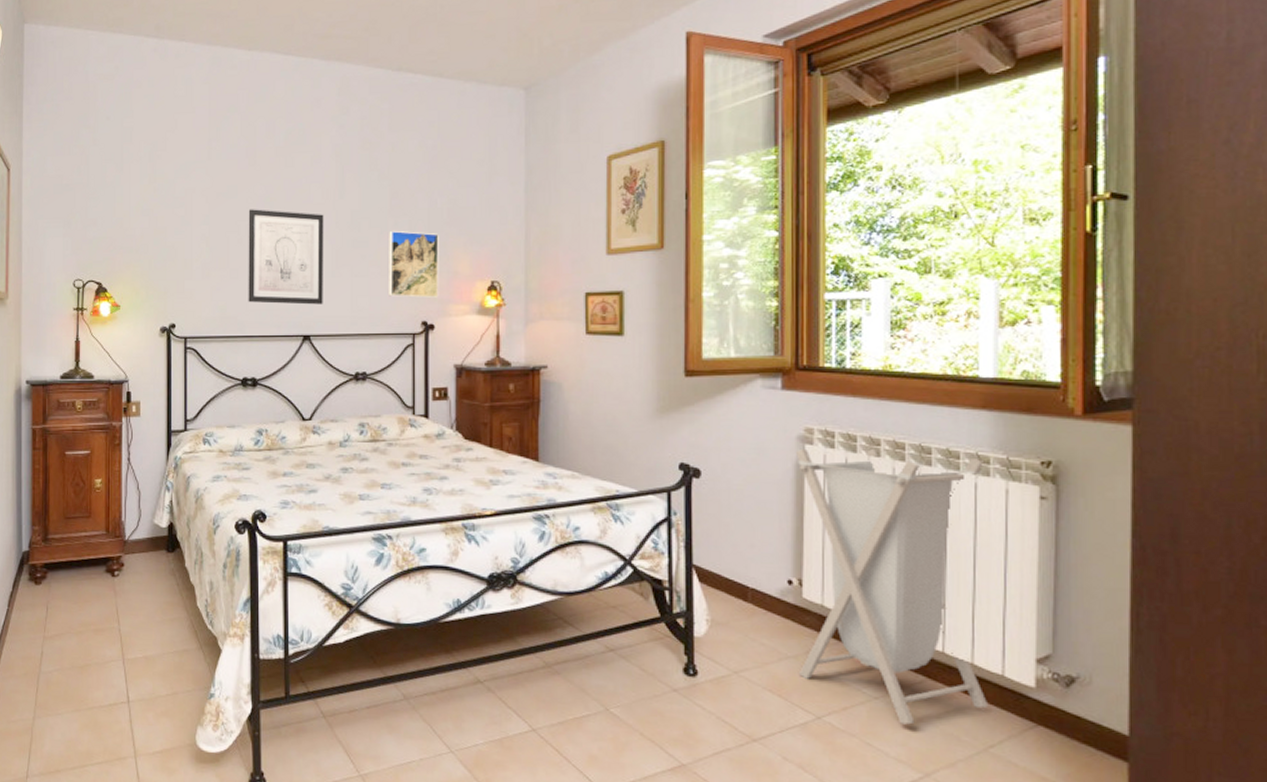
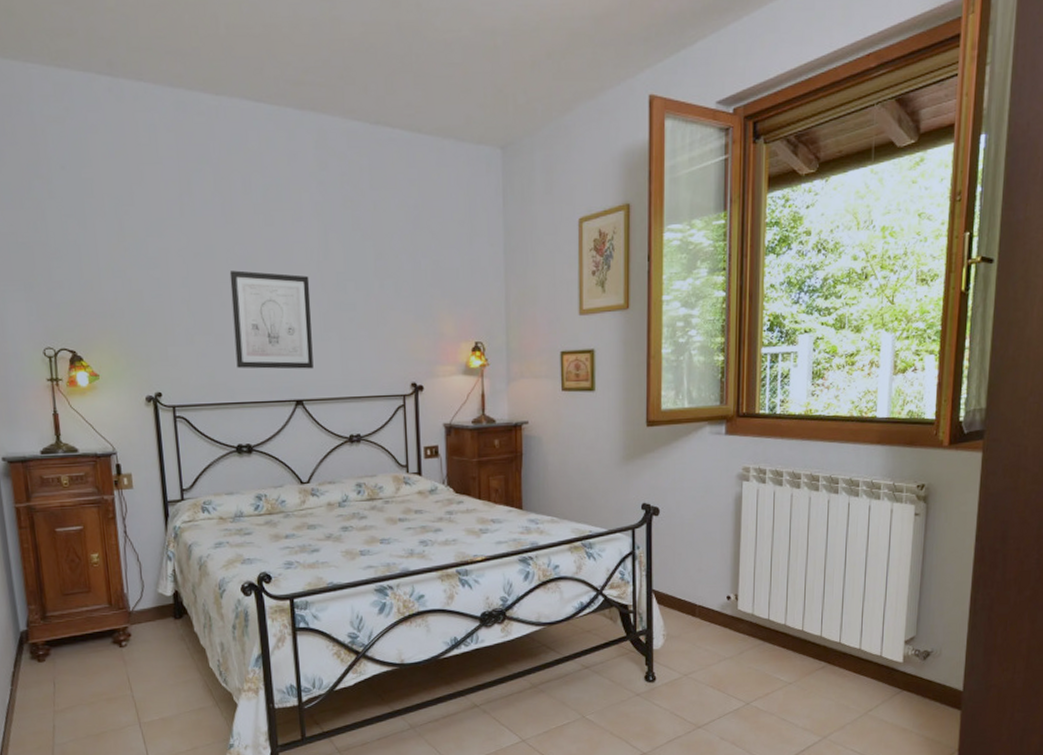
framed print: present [389,230,439,298] -> none [375,292,427,360]
laundry hamper: present [795,446,989,725] -> none [734,480,877,701]

